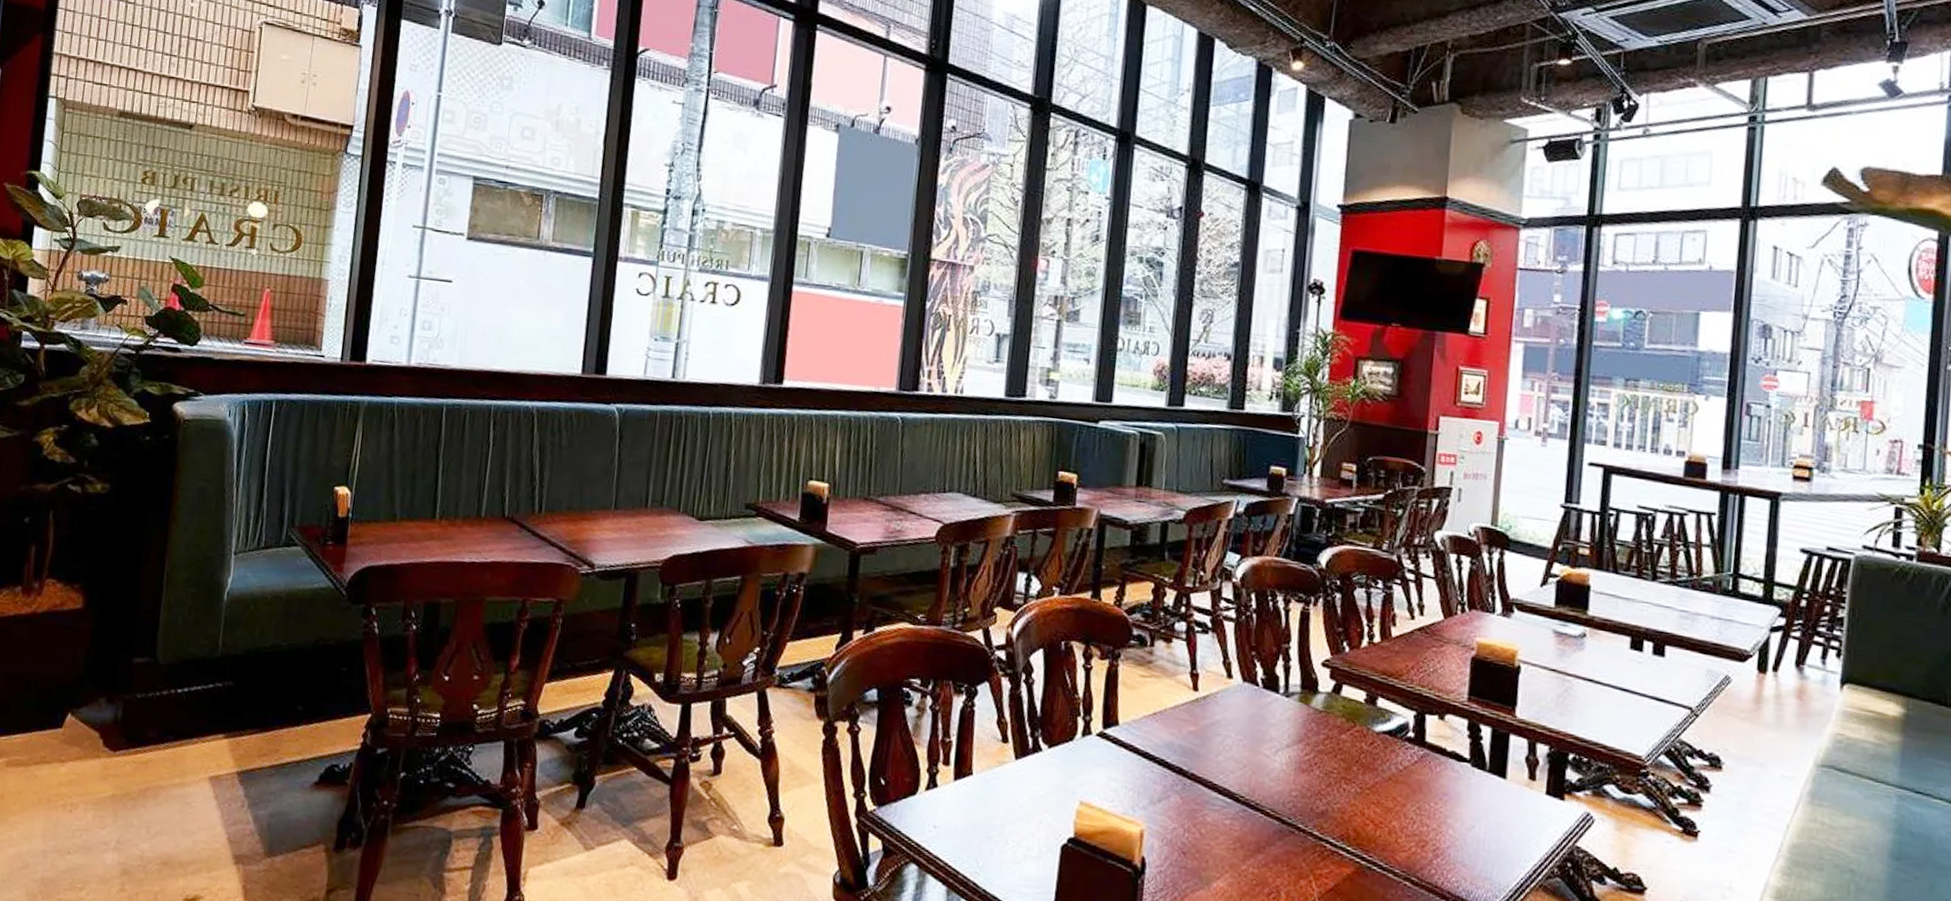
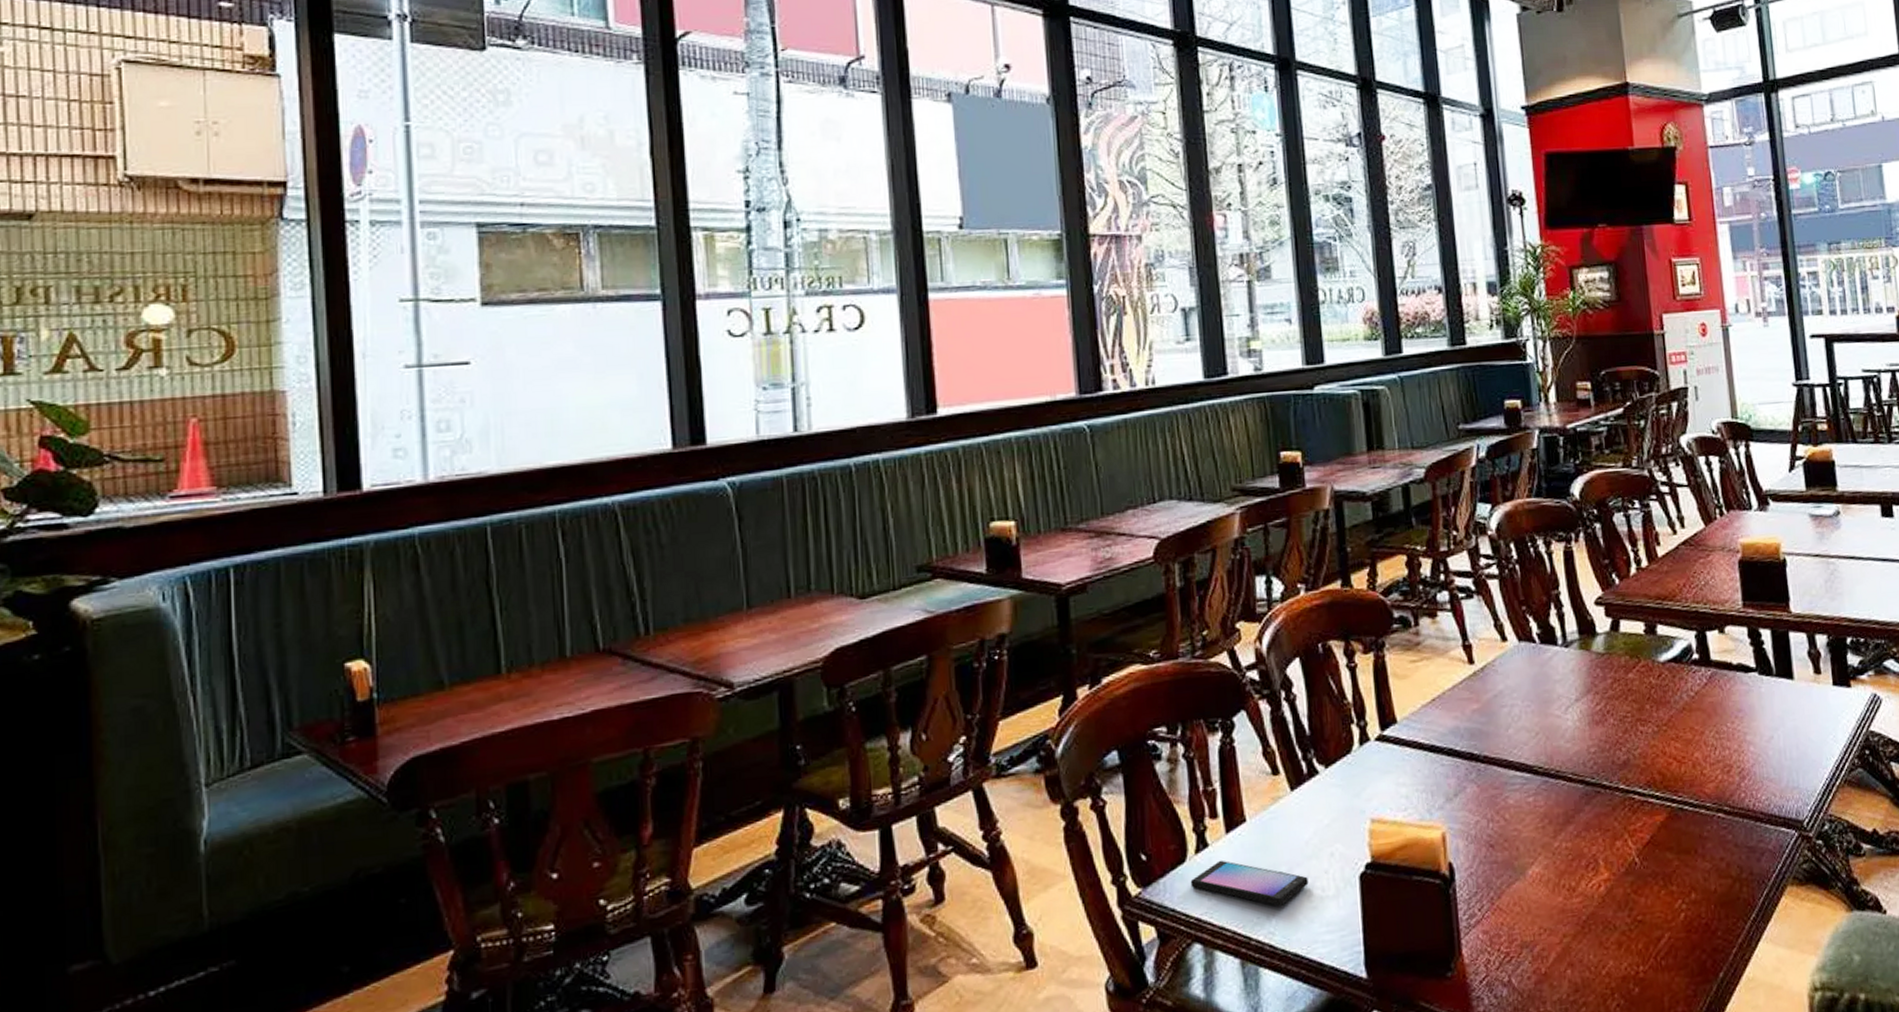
smartphone: none [917,801,1017,853] -> present [1190,860,1309,906]

